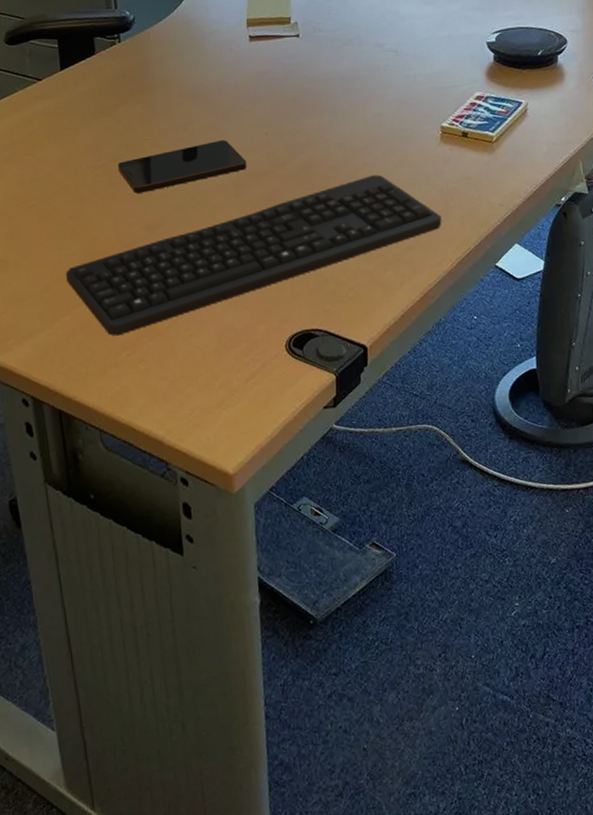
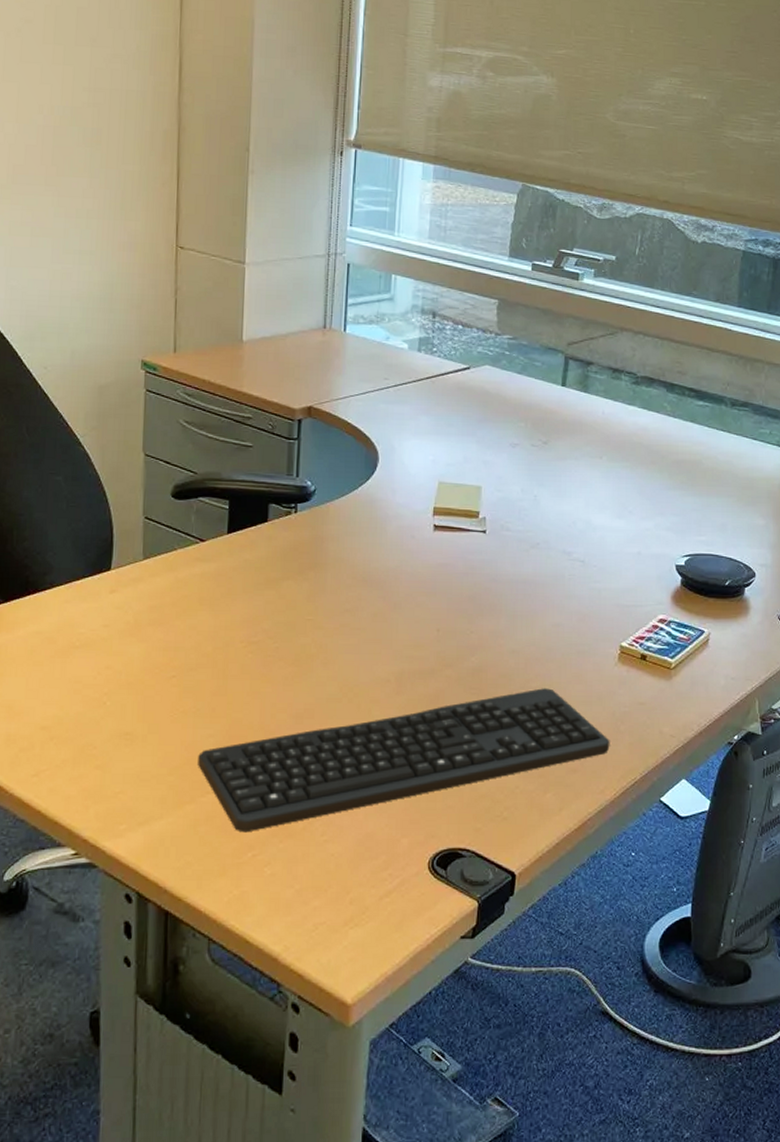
phone: present [117,140,247,193] -> none [273,631,414,677]

